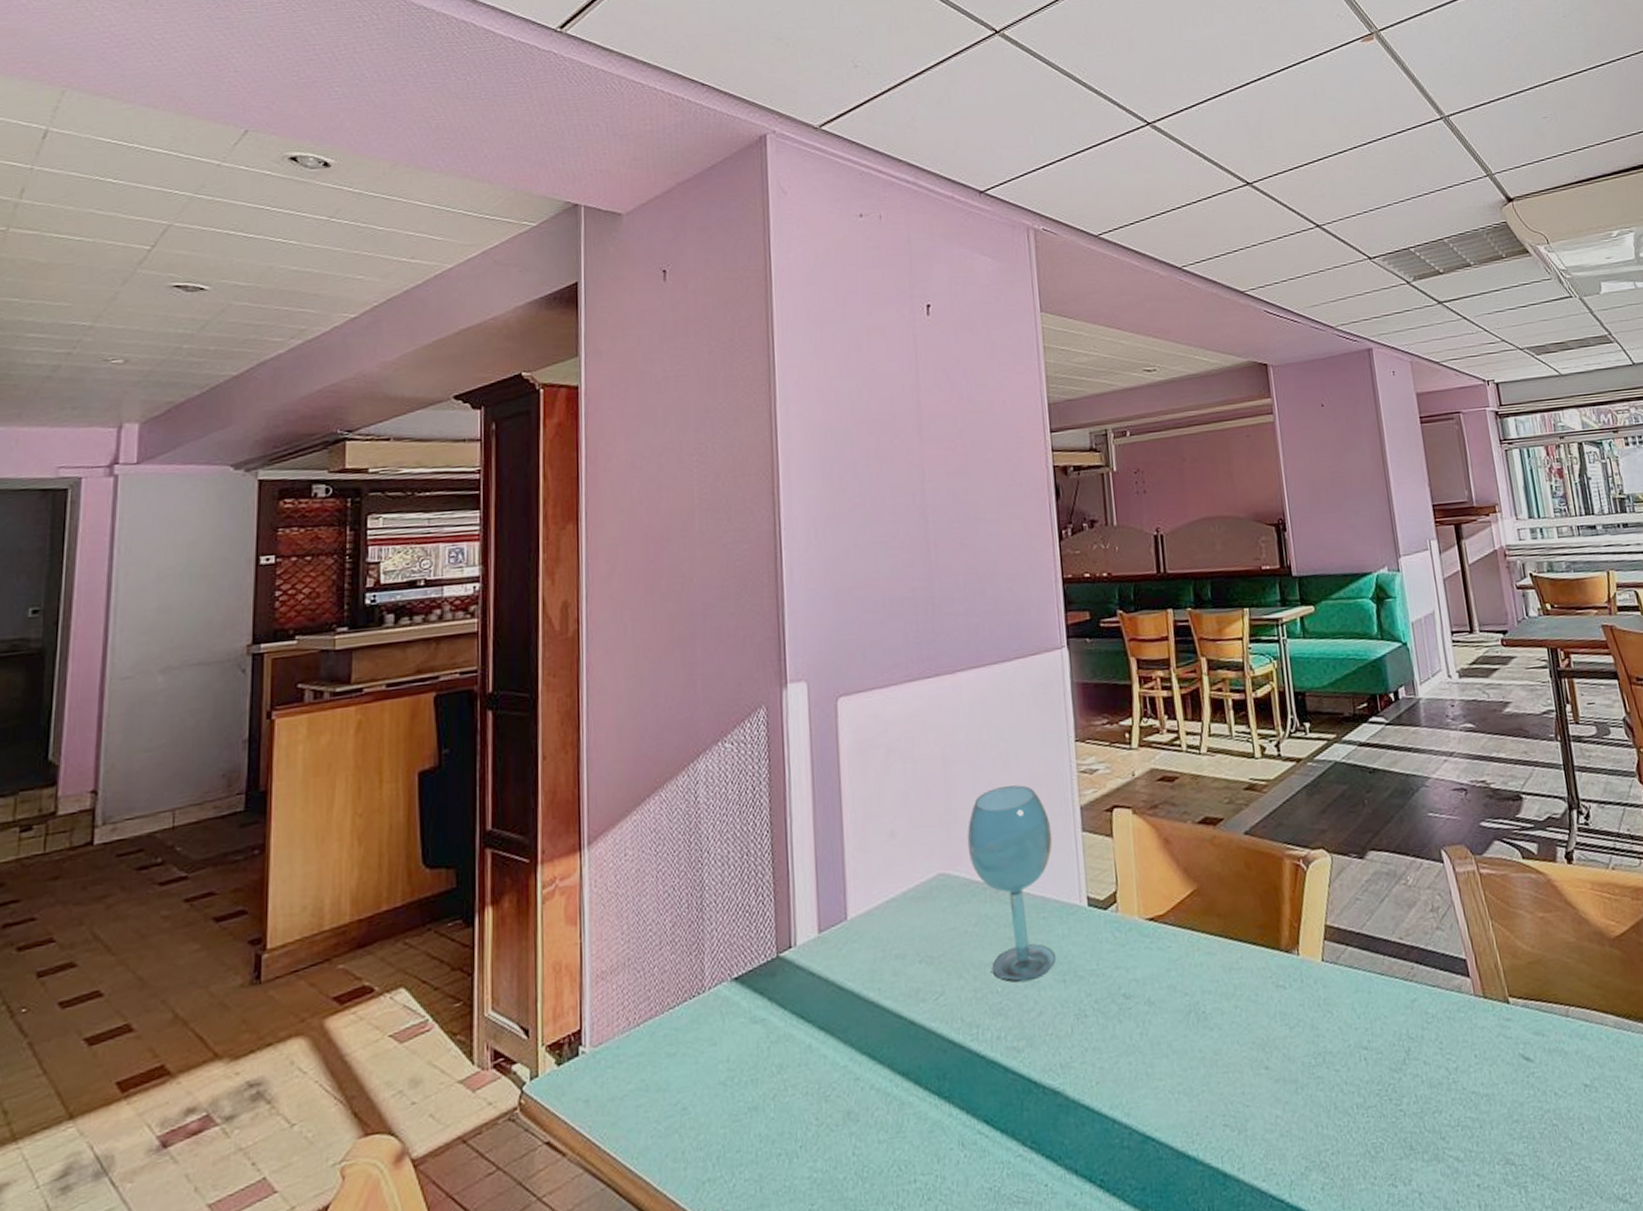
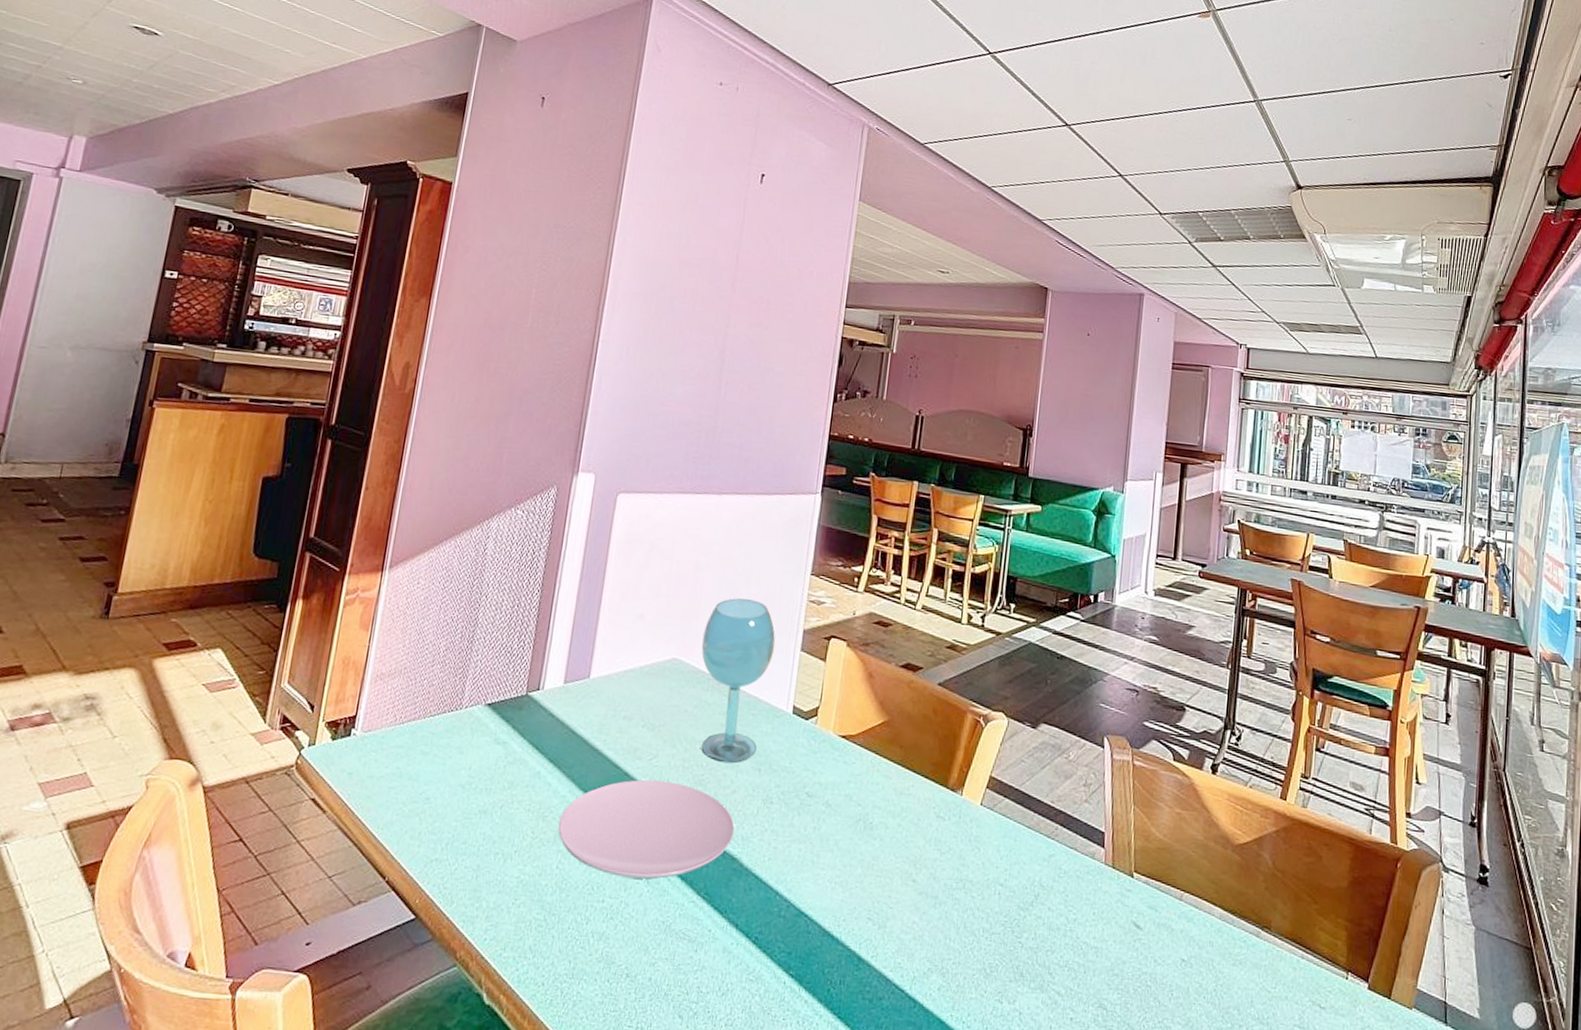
plate: none [844,1018,1051,1148] -> present [557,779,735,880]

